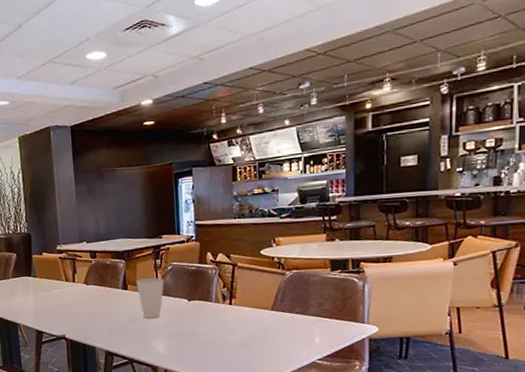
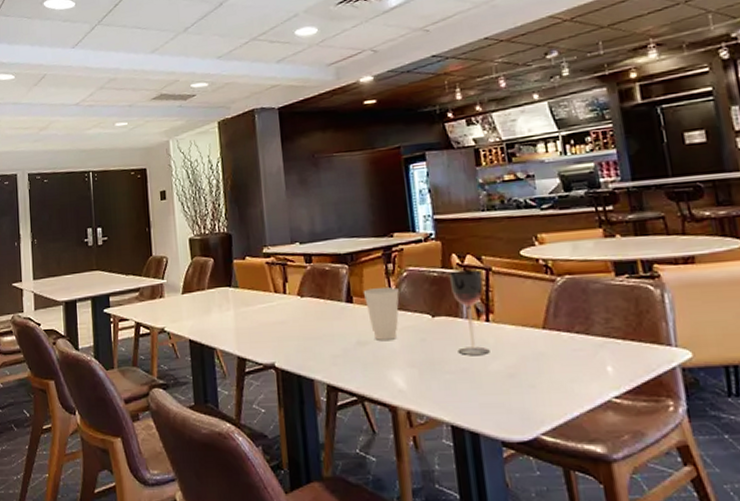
wineglass: none [203,265,230,329] -> present [448,269,490,355]

